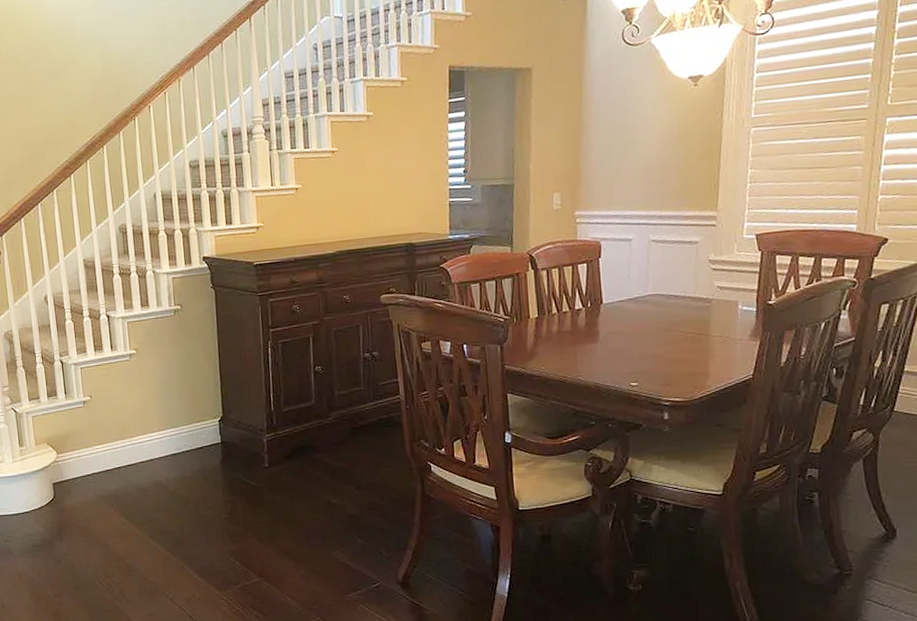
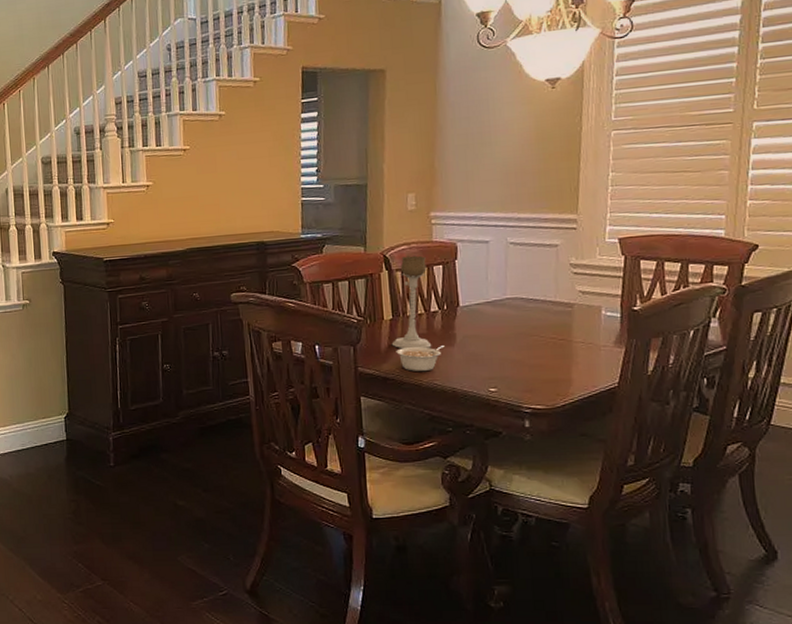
candle holder: none [537,254,576,347] -> present [391,255,432,349]
legume: none [541,342,590,368] -> present [396,346,446,371]

